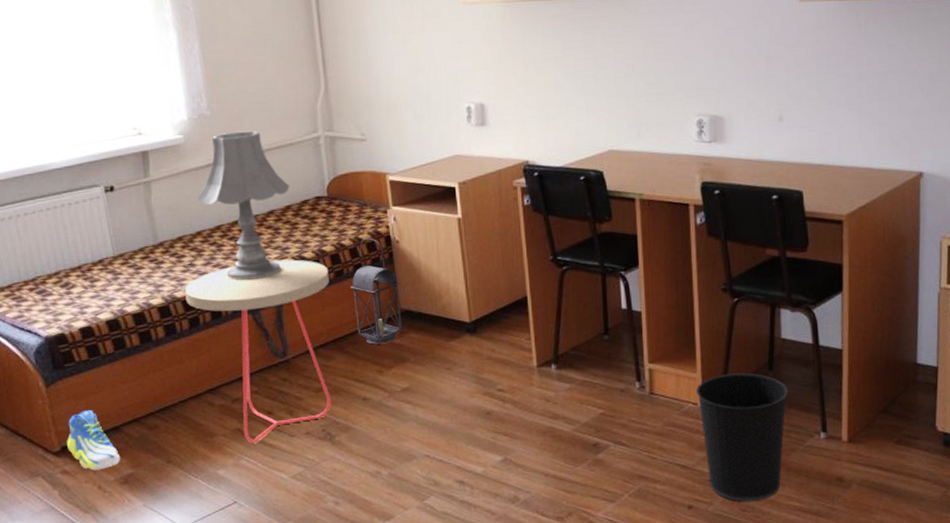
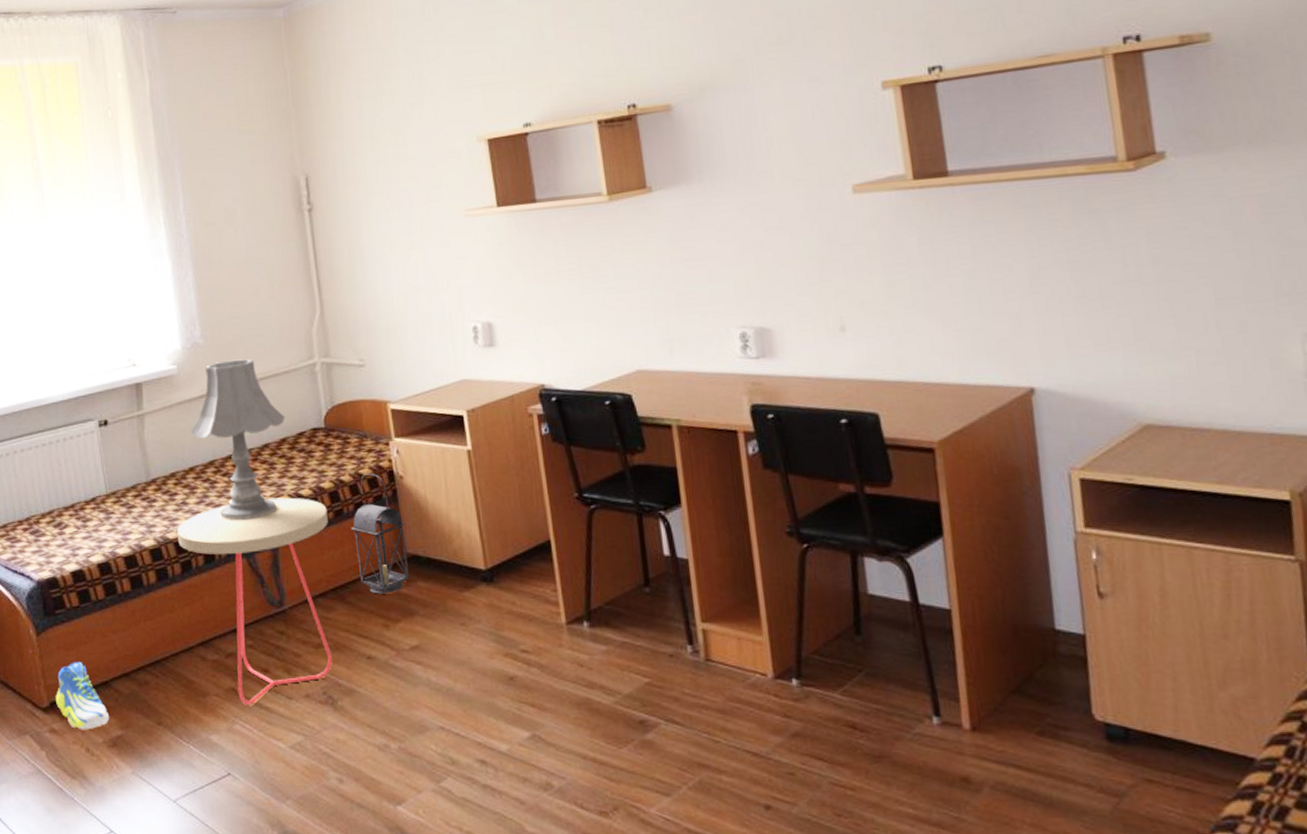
wastebasket: present [696,373,788,502] -> none [764,637,885,804]

